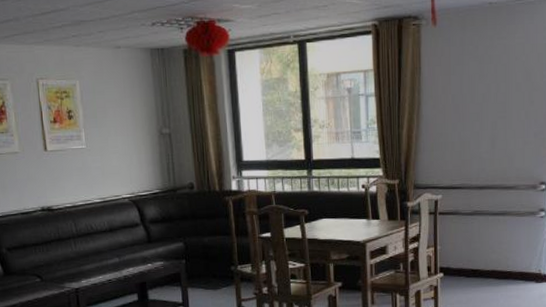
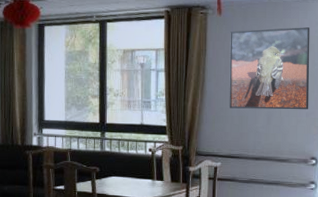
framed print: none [447,34,537,133] -> present [229,27,310,110]

